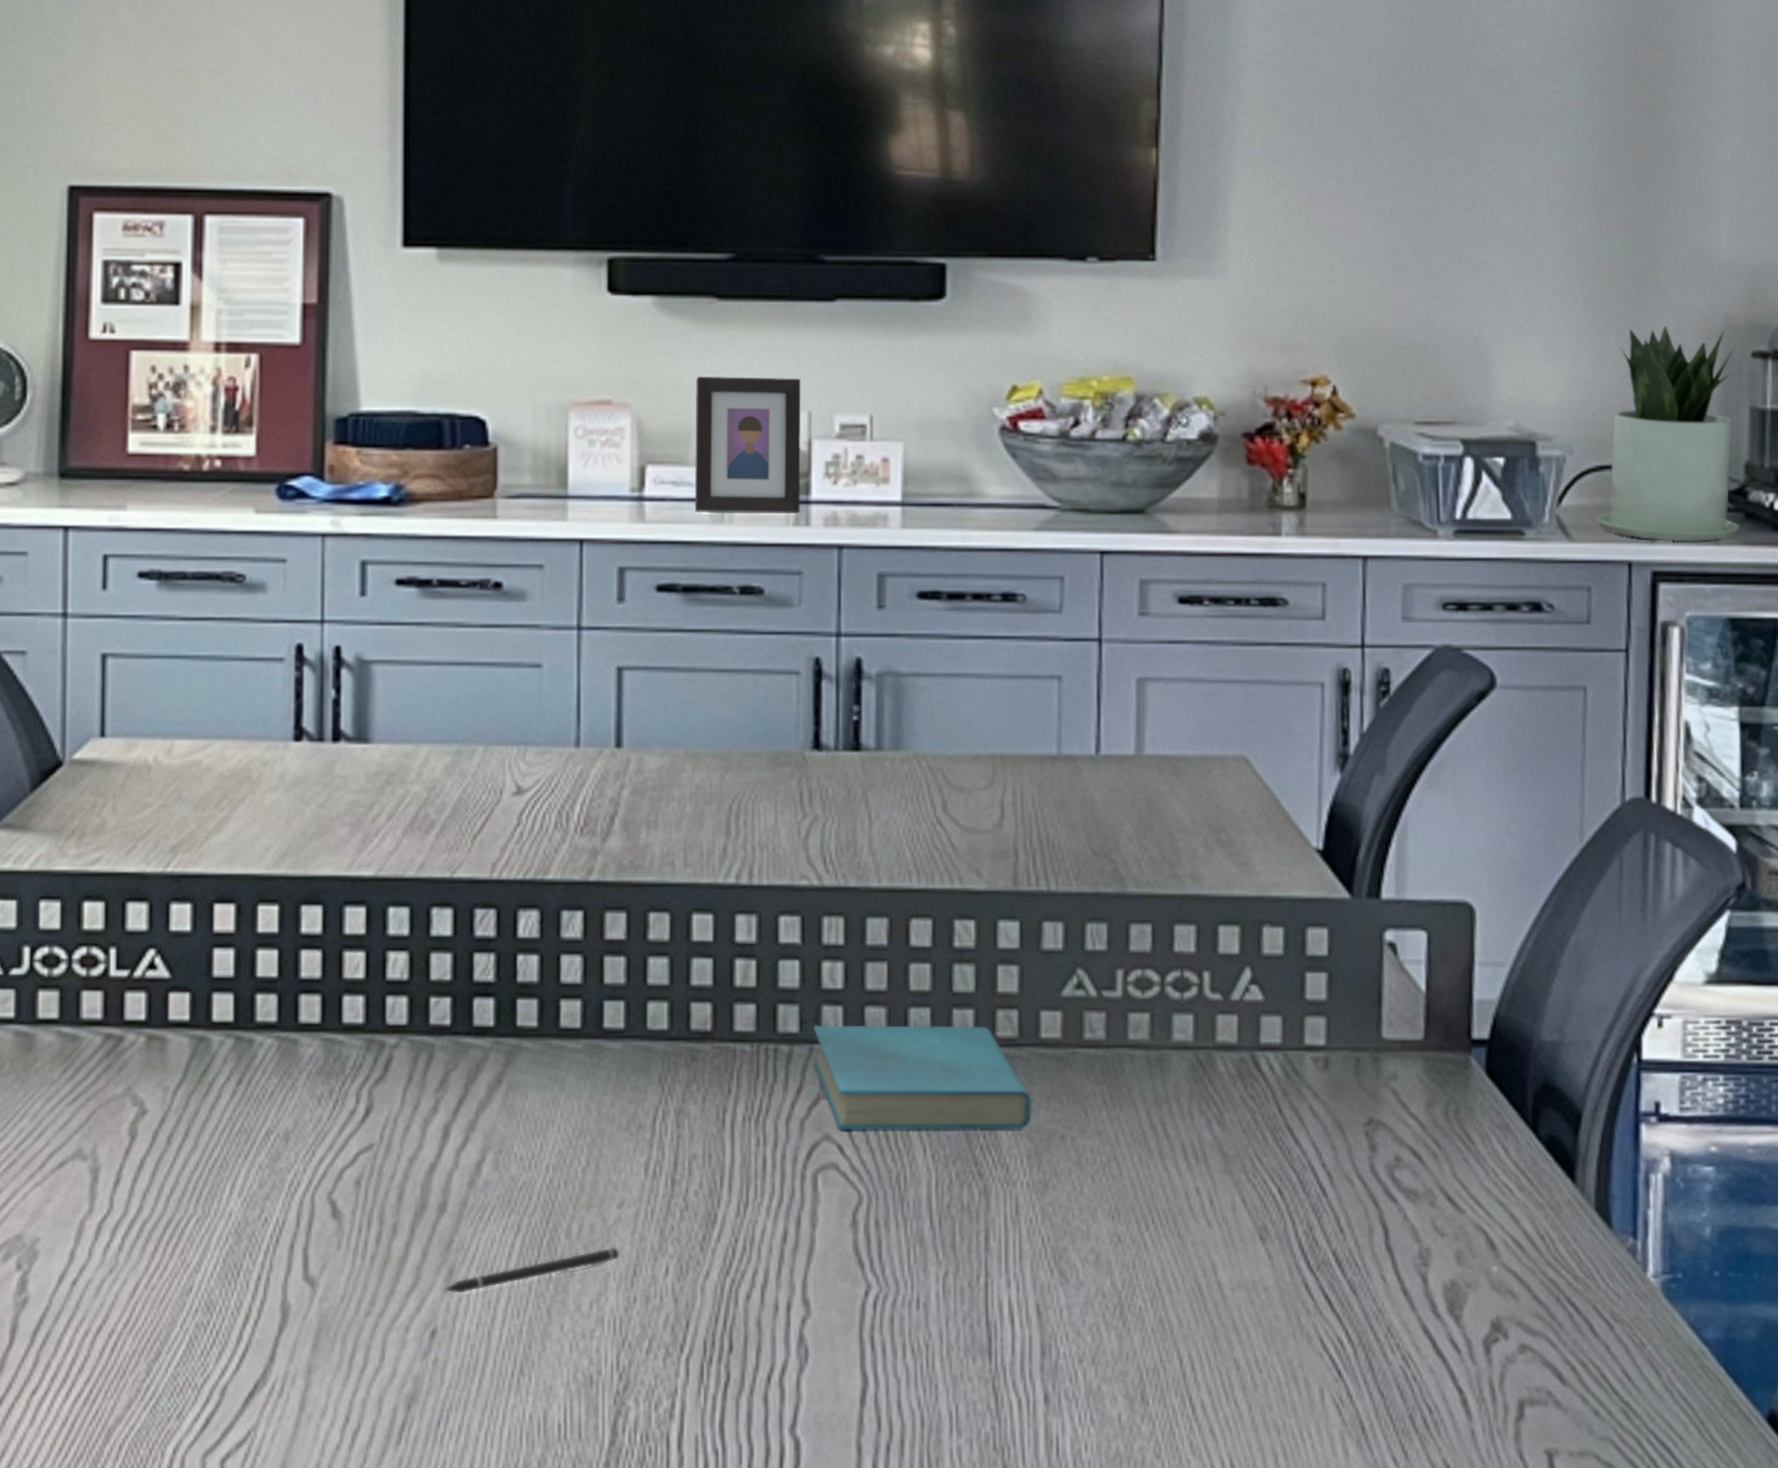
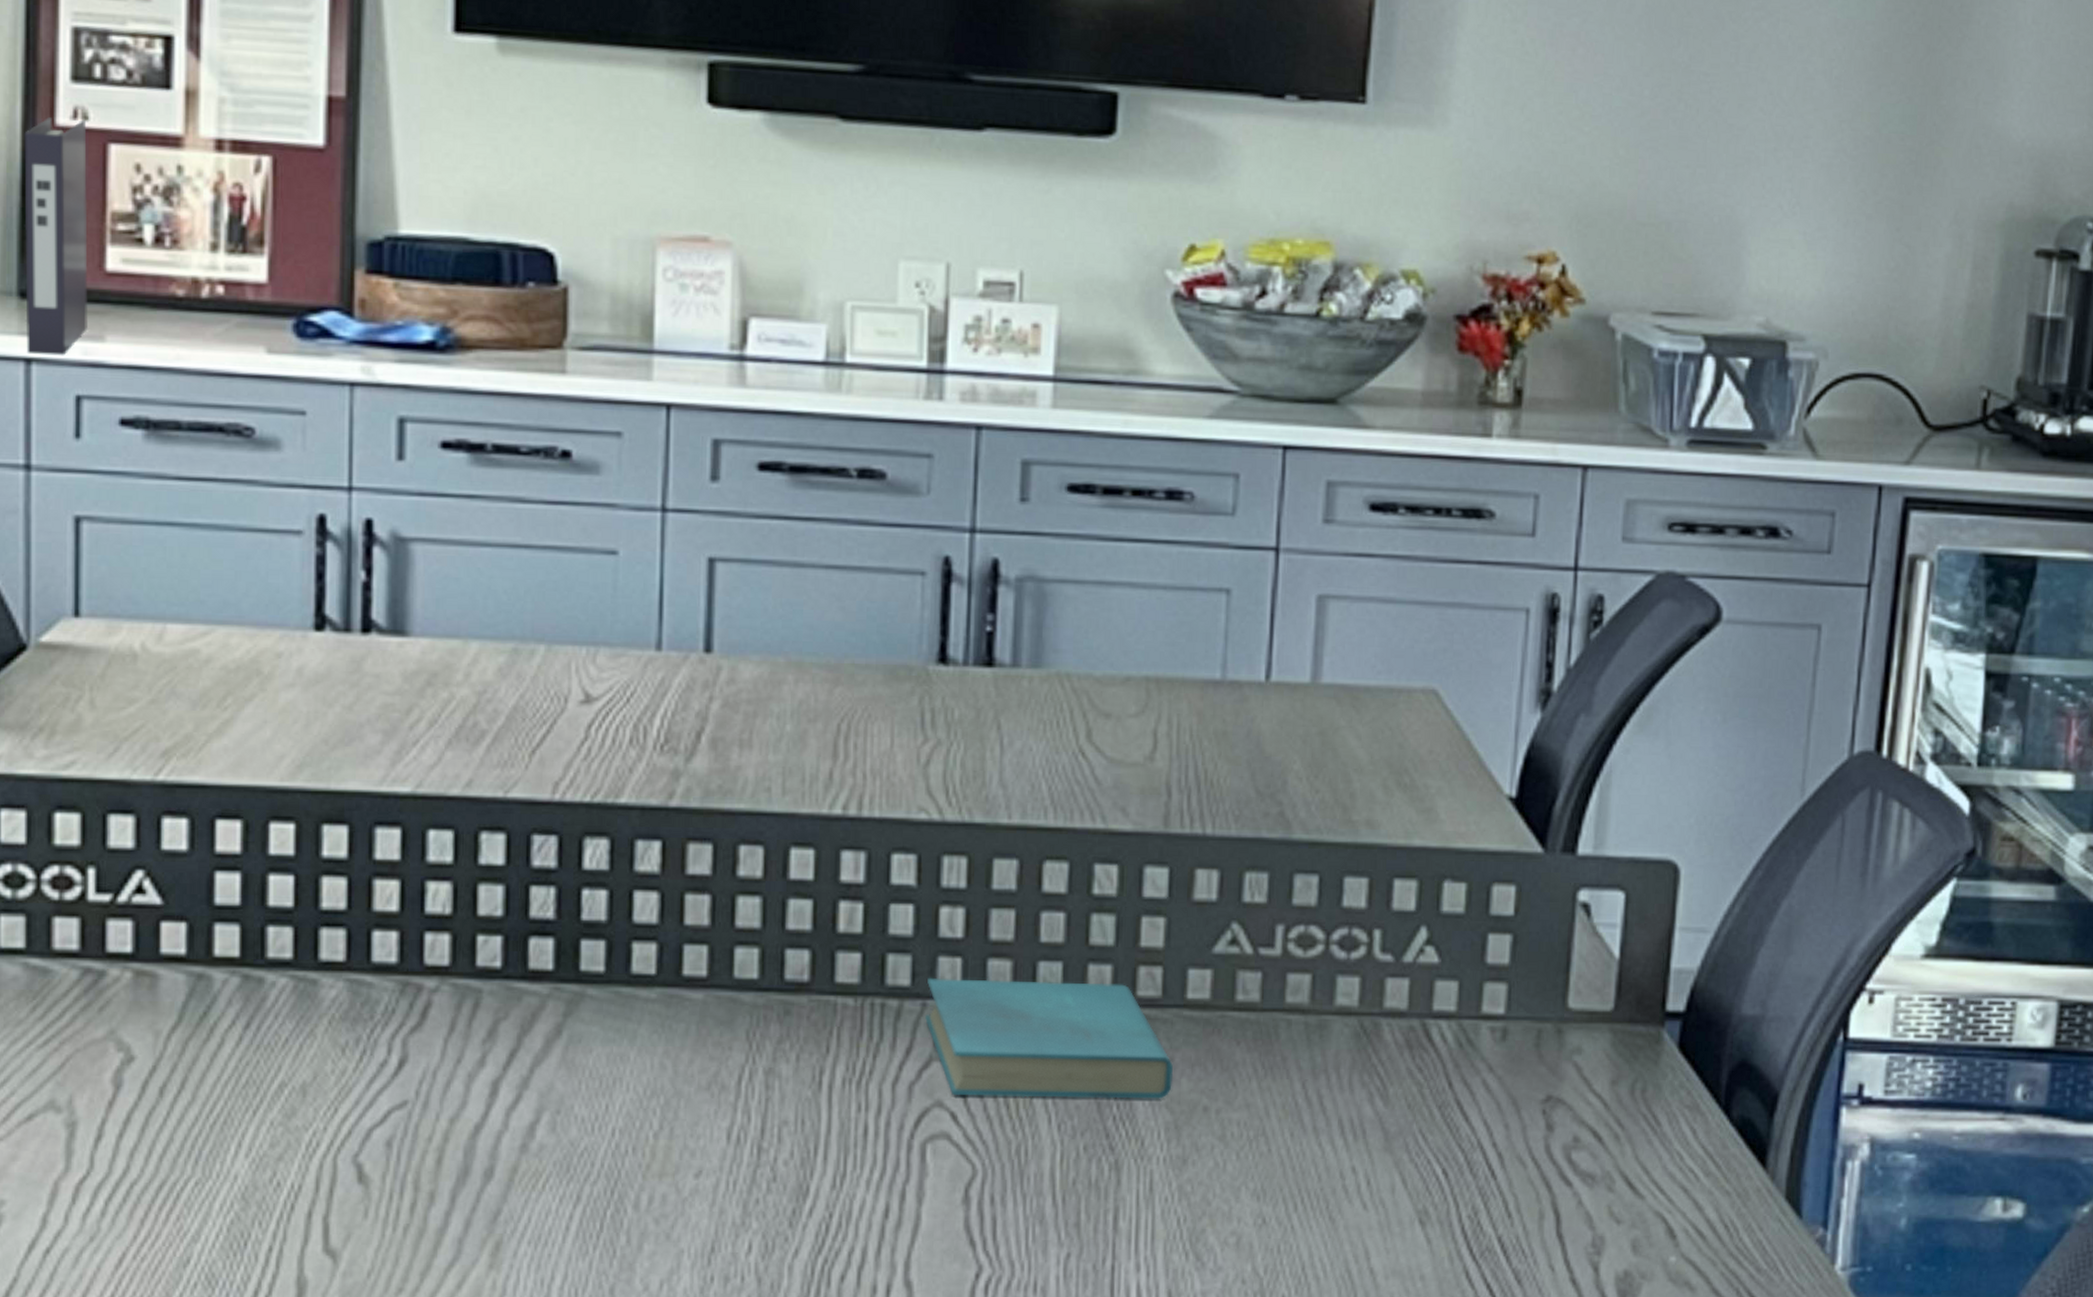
binder: none [64,333,114,523] -> present [23,117,88,356]
pen: present [444,1247,620,1294] -> none [490,1221,696,1270]
picture frame: present [694,377,801,515] -> none [806,214,939,386]
planter: present [1596,326,1741,542] -> none [1847,215,2021,466]

